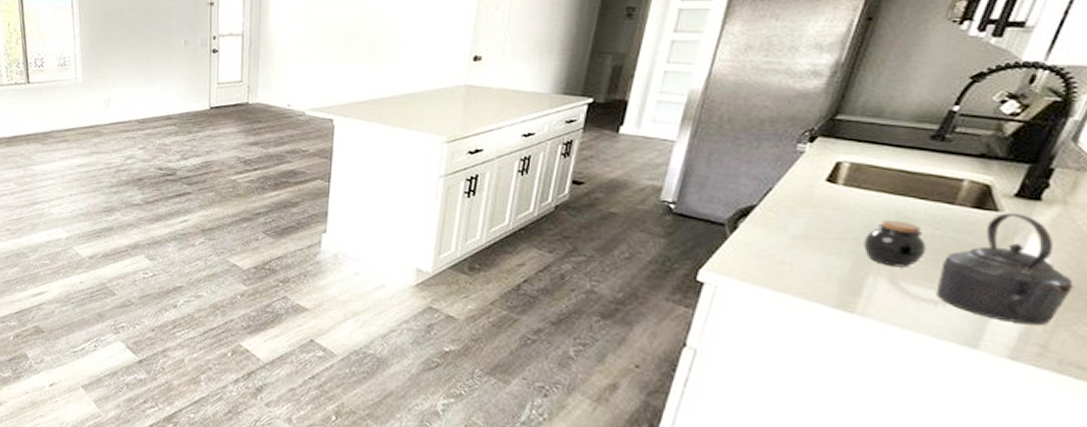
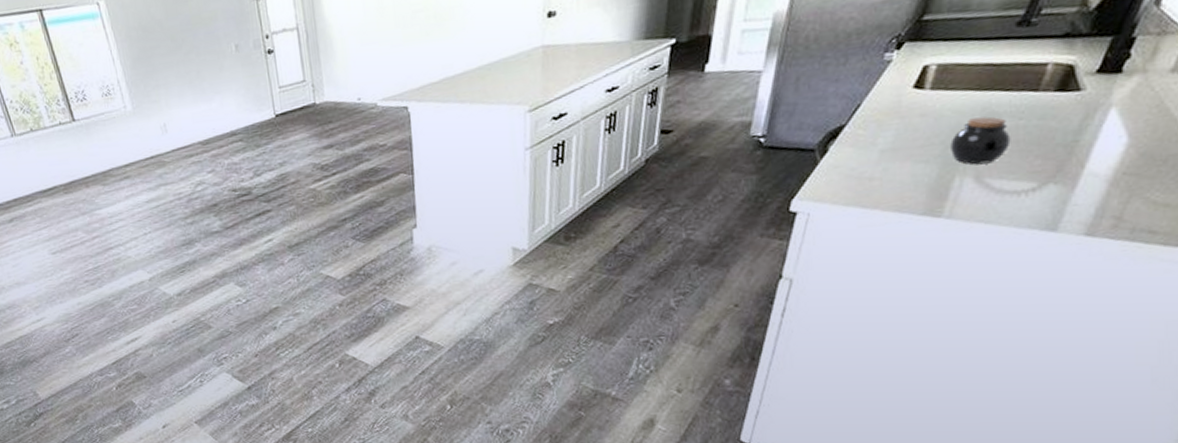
kettle: present [936,213,1074,326] -> none [1019,89,1149,200]

